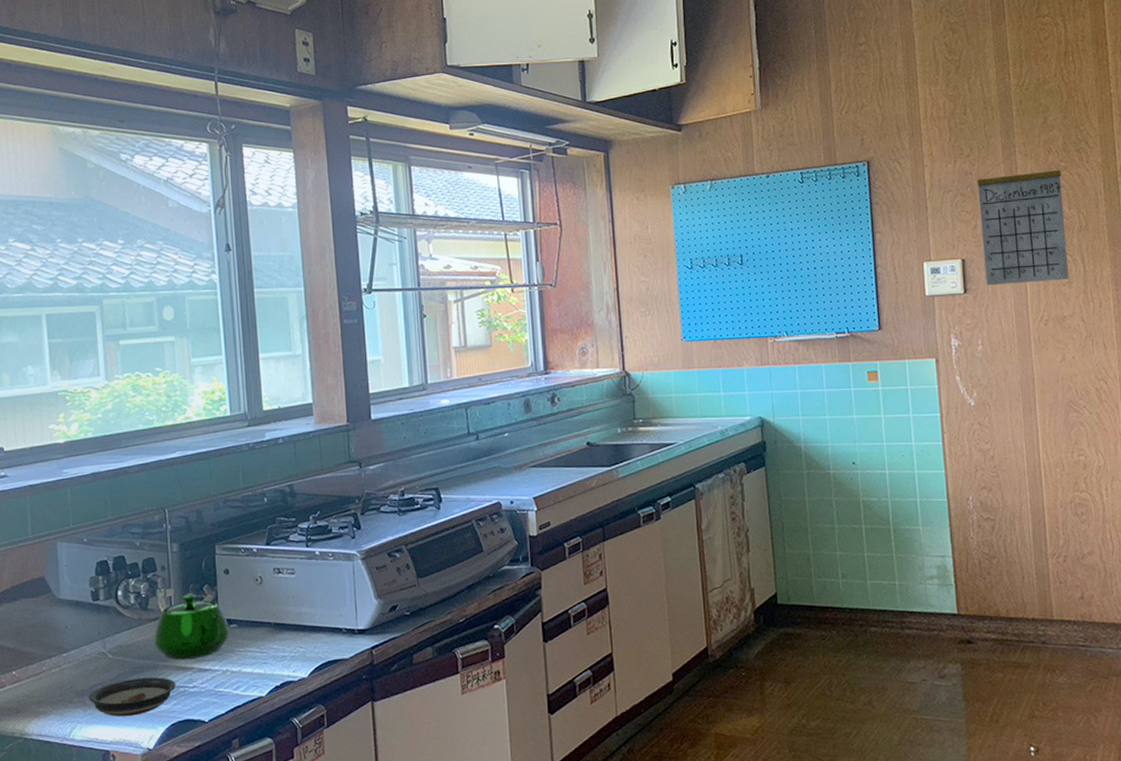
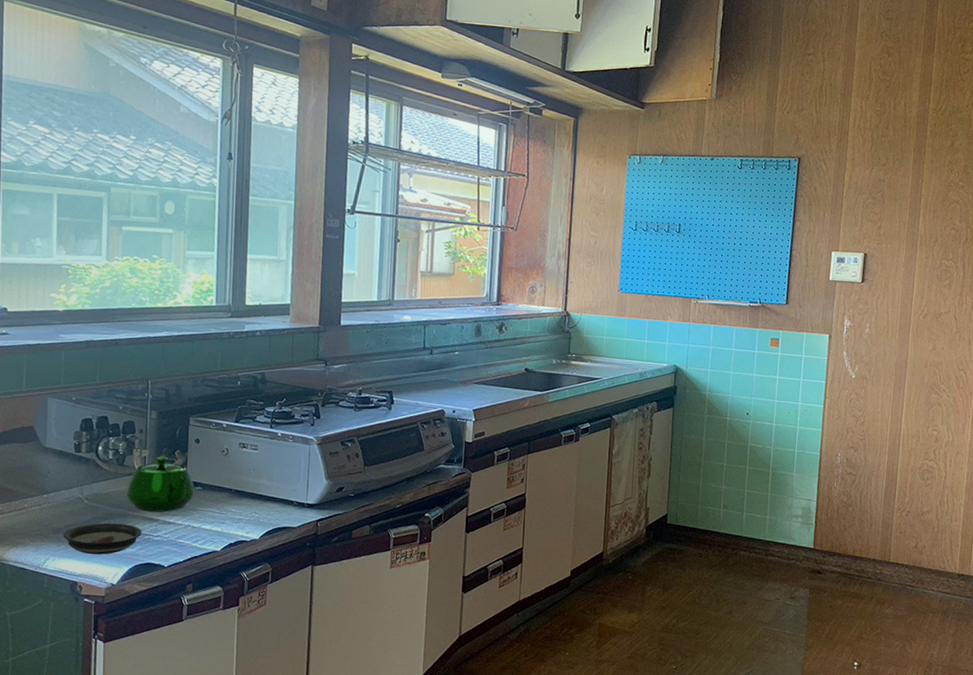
calendar: present [977,150,1070,286] -> none [881,166,959,283]

